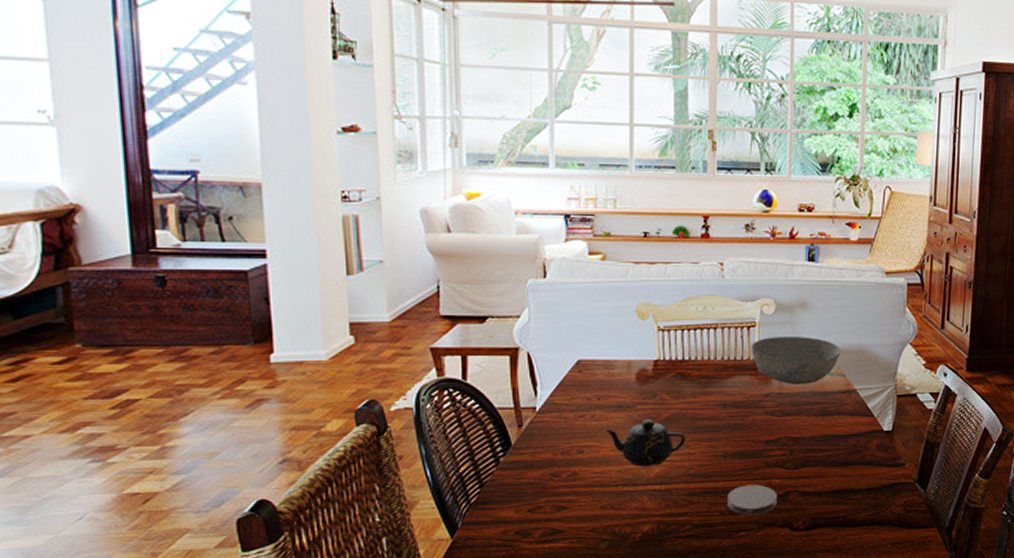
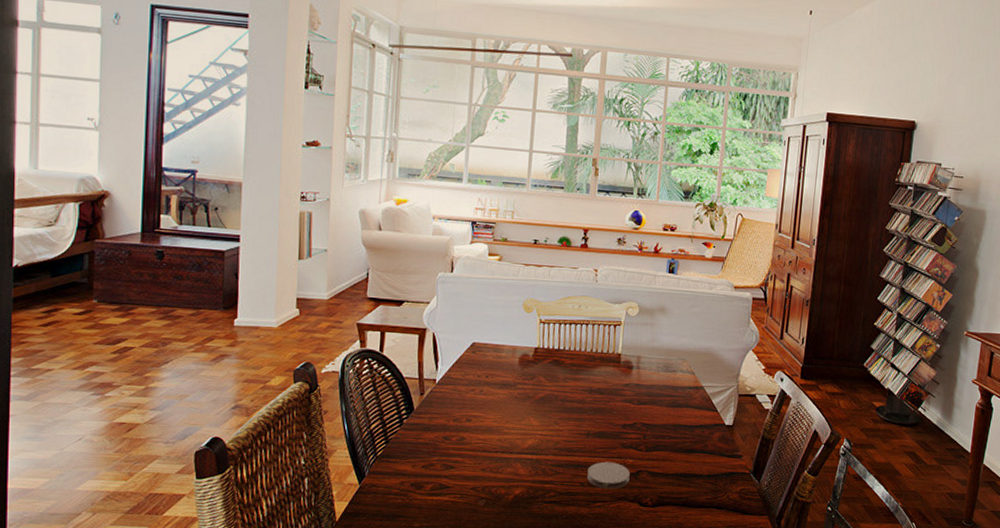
teapot: present [605,419,686,467] -> none [490,397,557,438]
bowl: present [751,336,841,384] -> none [615,335,692,378]

